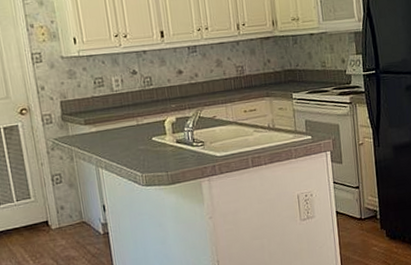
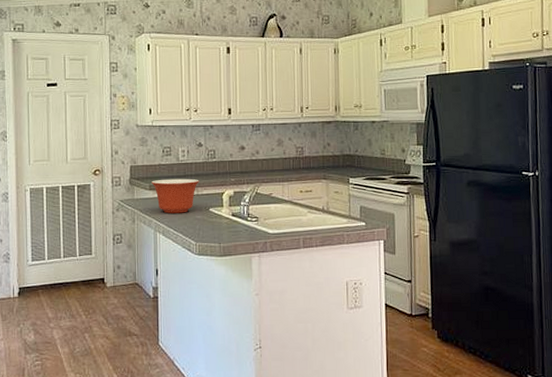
mixing bowl: none [86,109,138,148] -> present [152,178,199,214]

